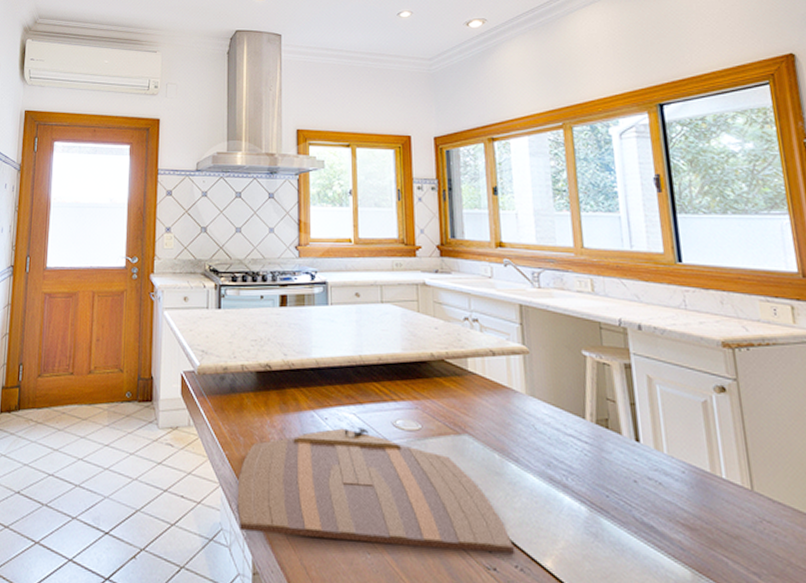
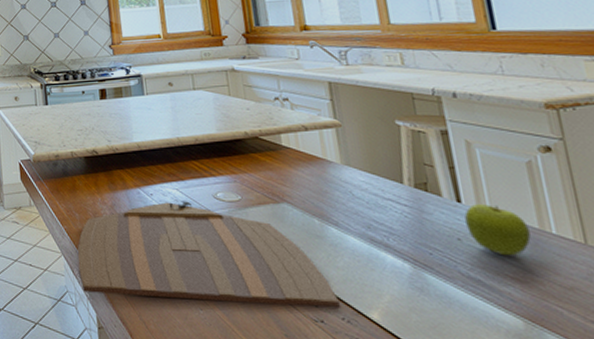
fruit: none [642,444,703,502] -> present [464,204,531,256]

